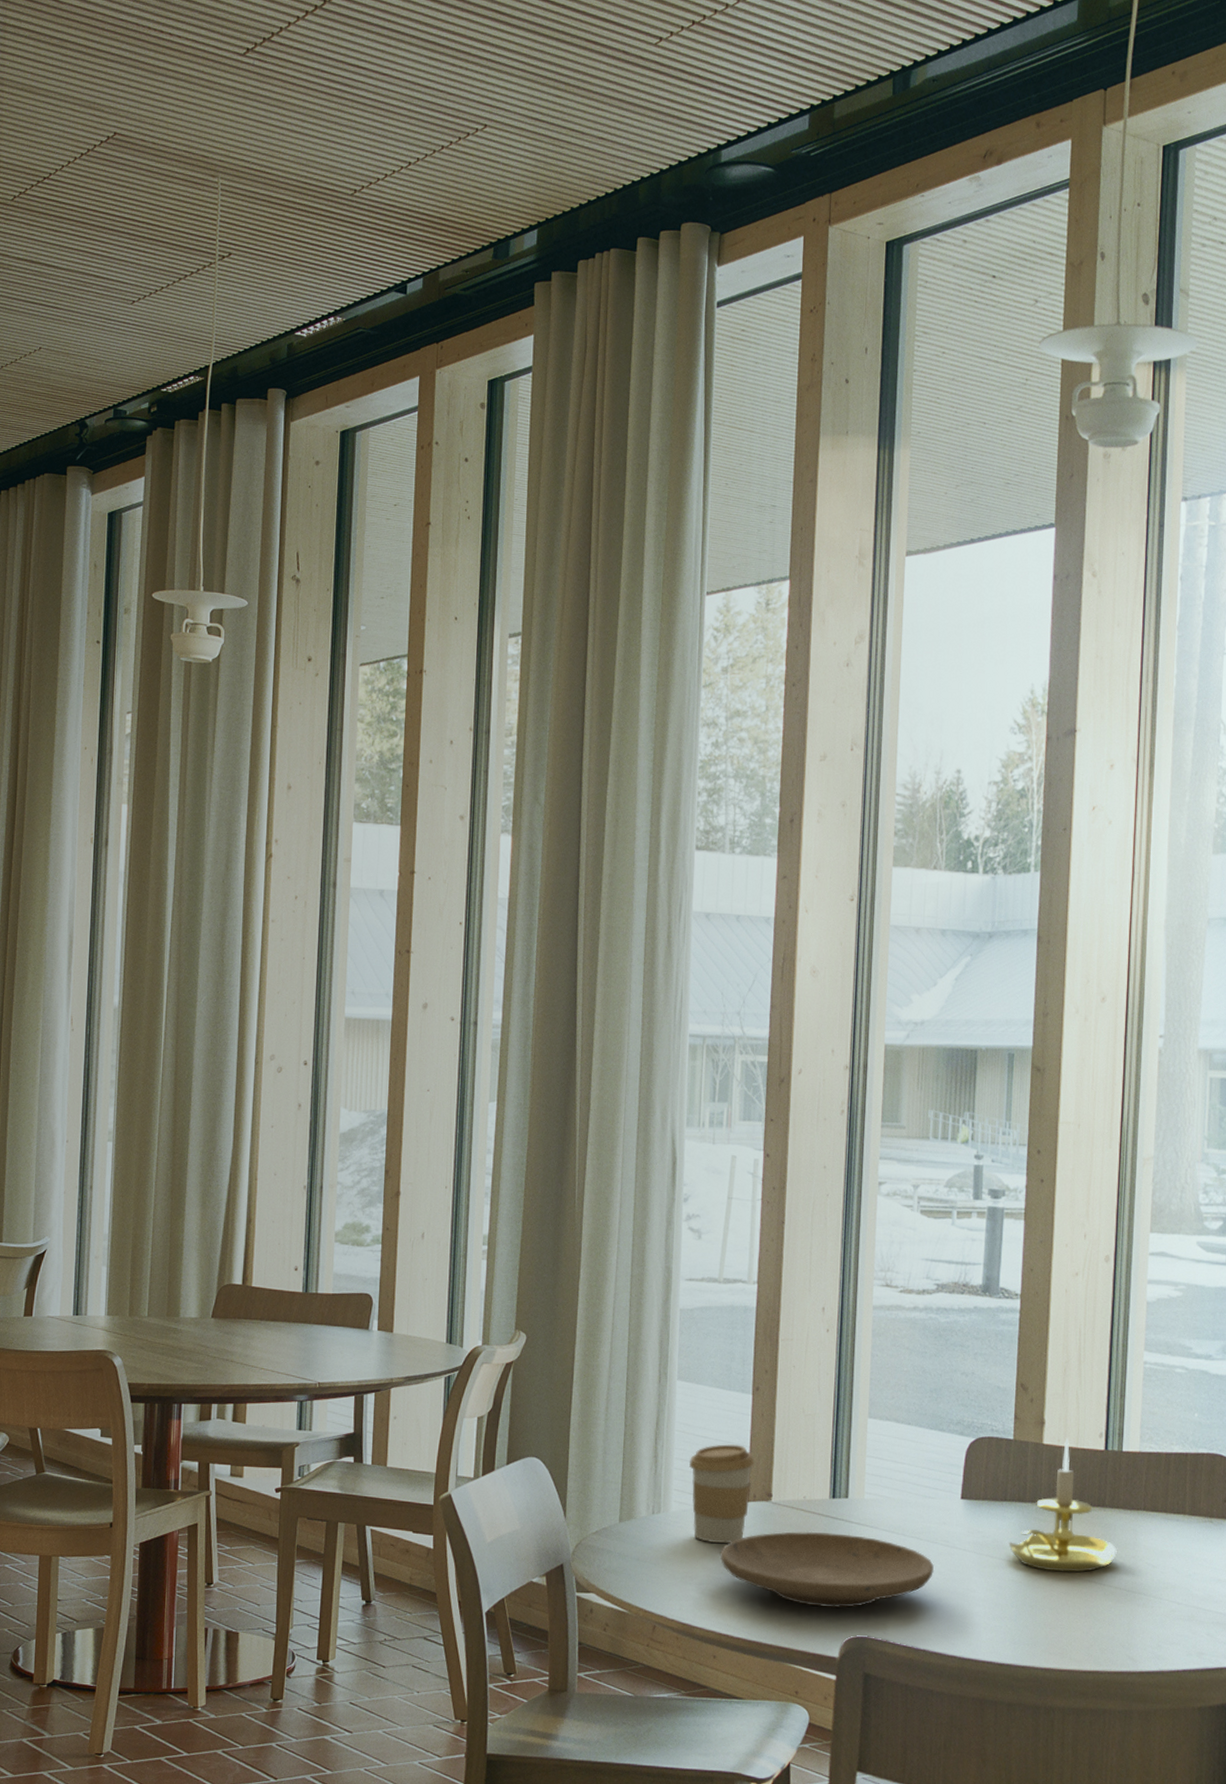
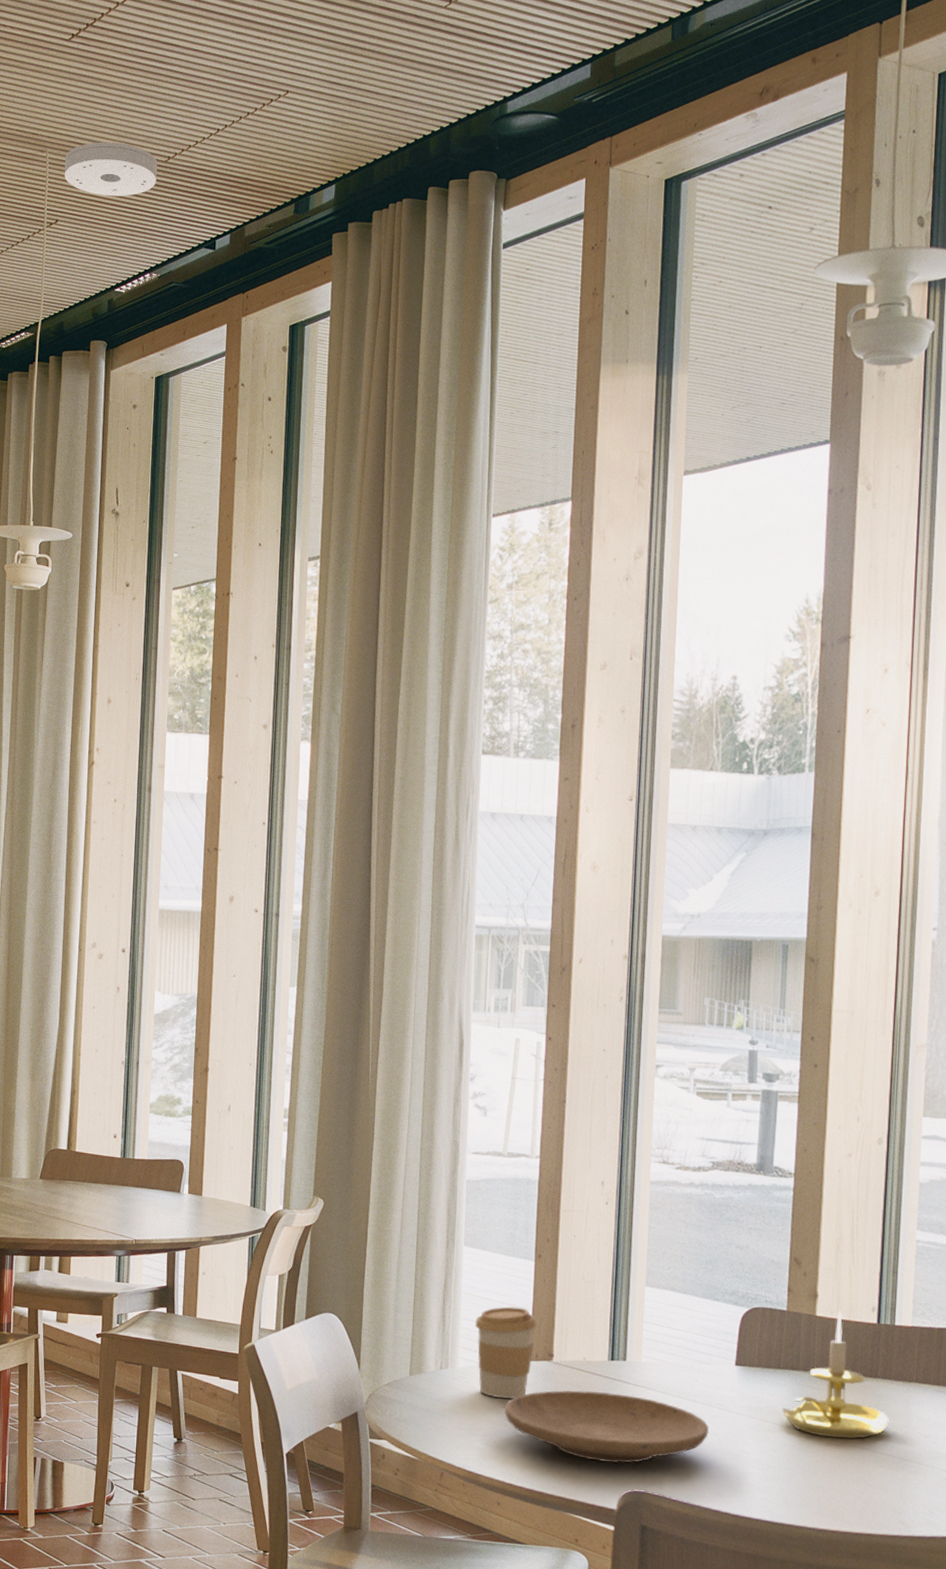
smoke detector: none [238,169,342,231] -> present [64,142,157,197]

